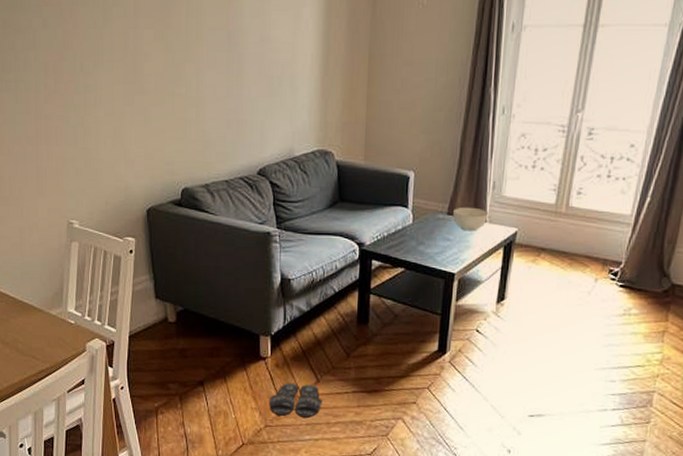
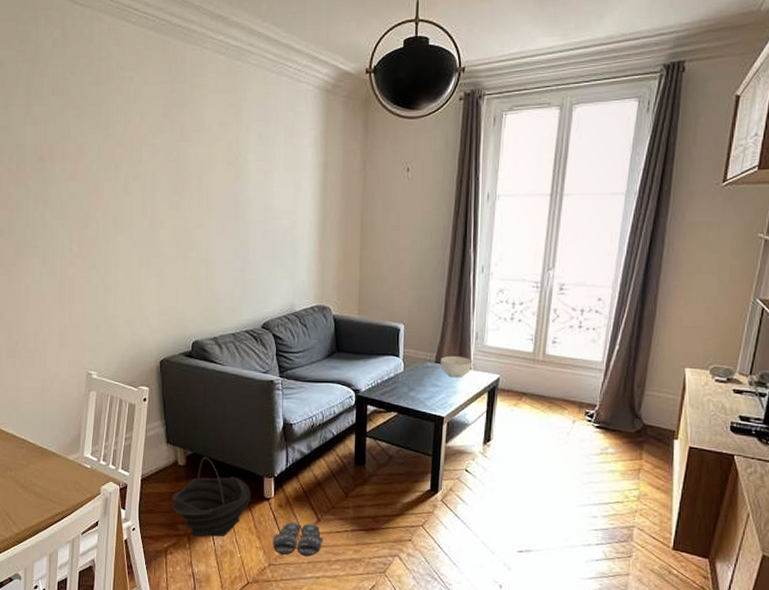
basket: none [162,313,246,397] -> present [172,456,251,537]

